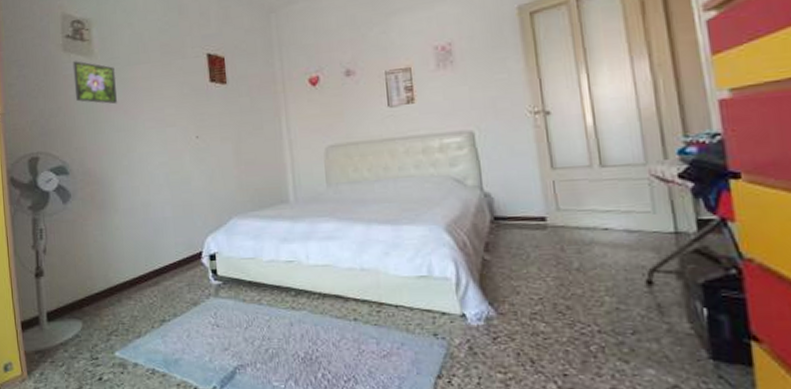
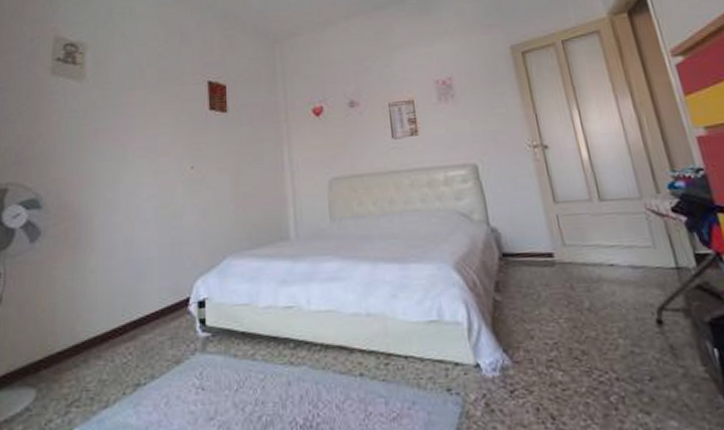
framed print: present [72,61,117,105] -> none [59,85,108,132]

